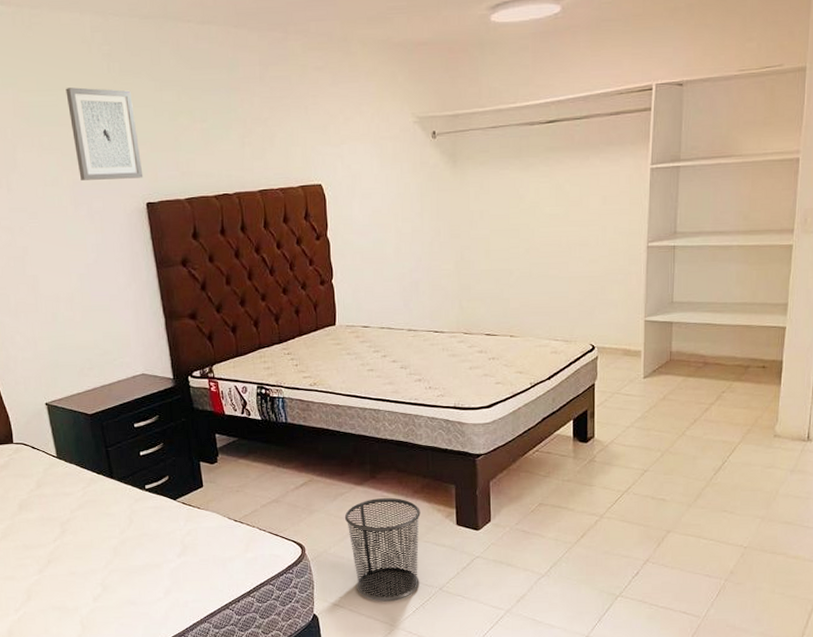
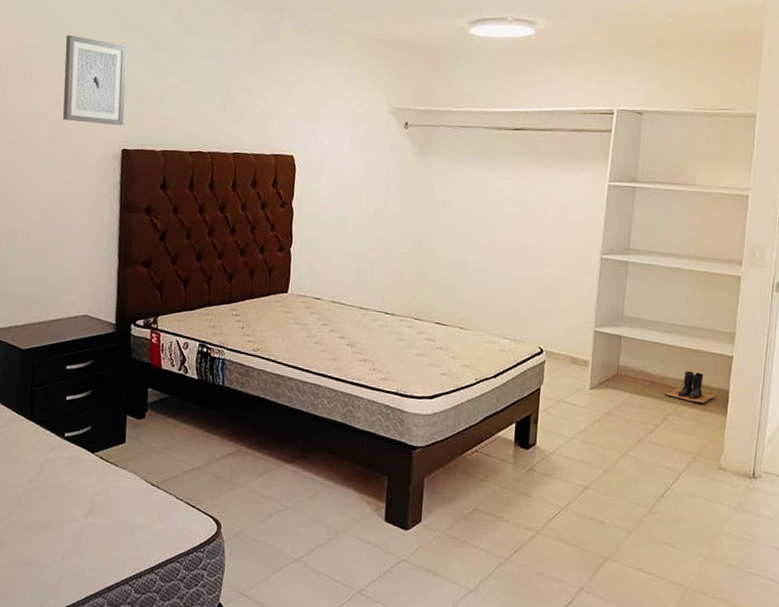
waste bin: present [344,498,421,601] -> none [268,480,349,599]
boots: none [719,347,770,377] -> present [665,371,716,404]

